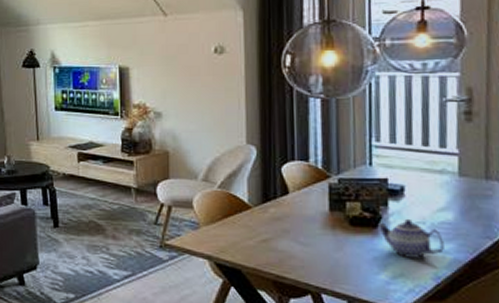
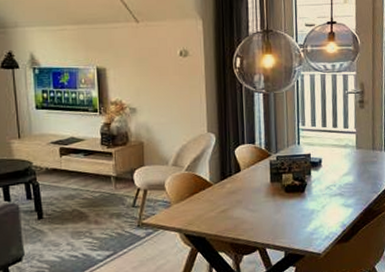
teapot: present [379,218,444,258] -> none [305,183,348,213]

